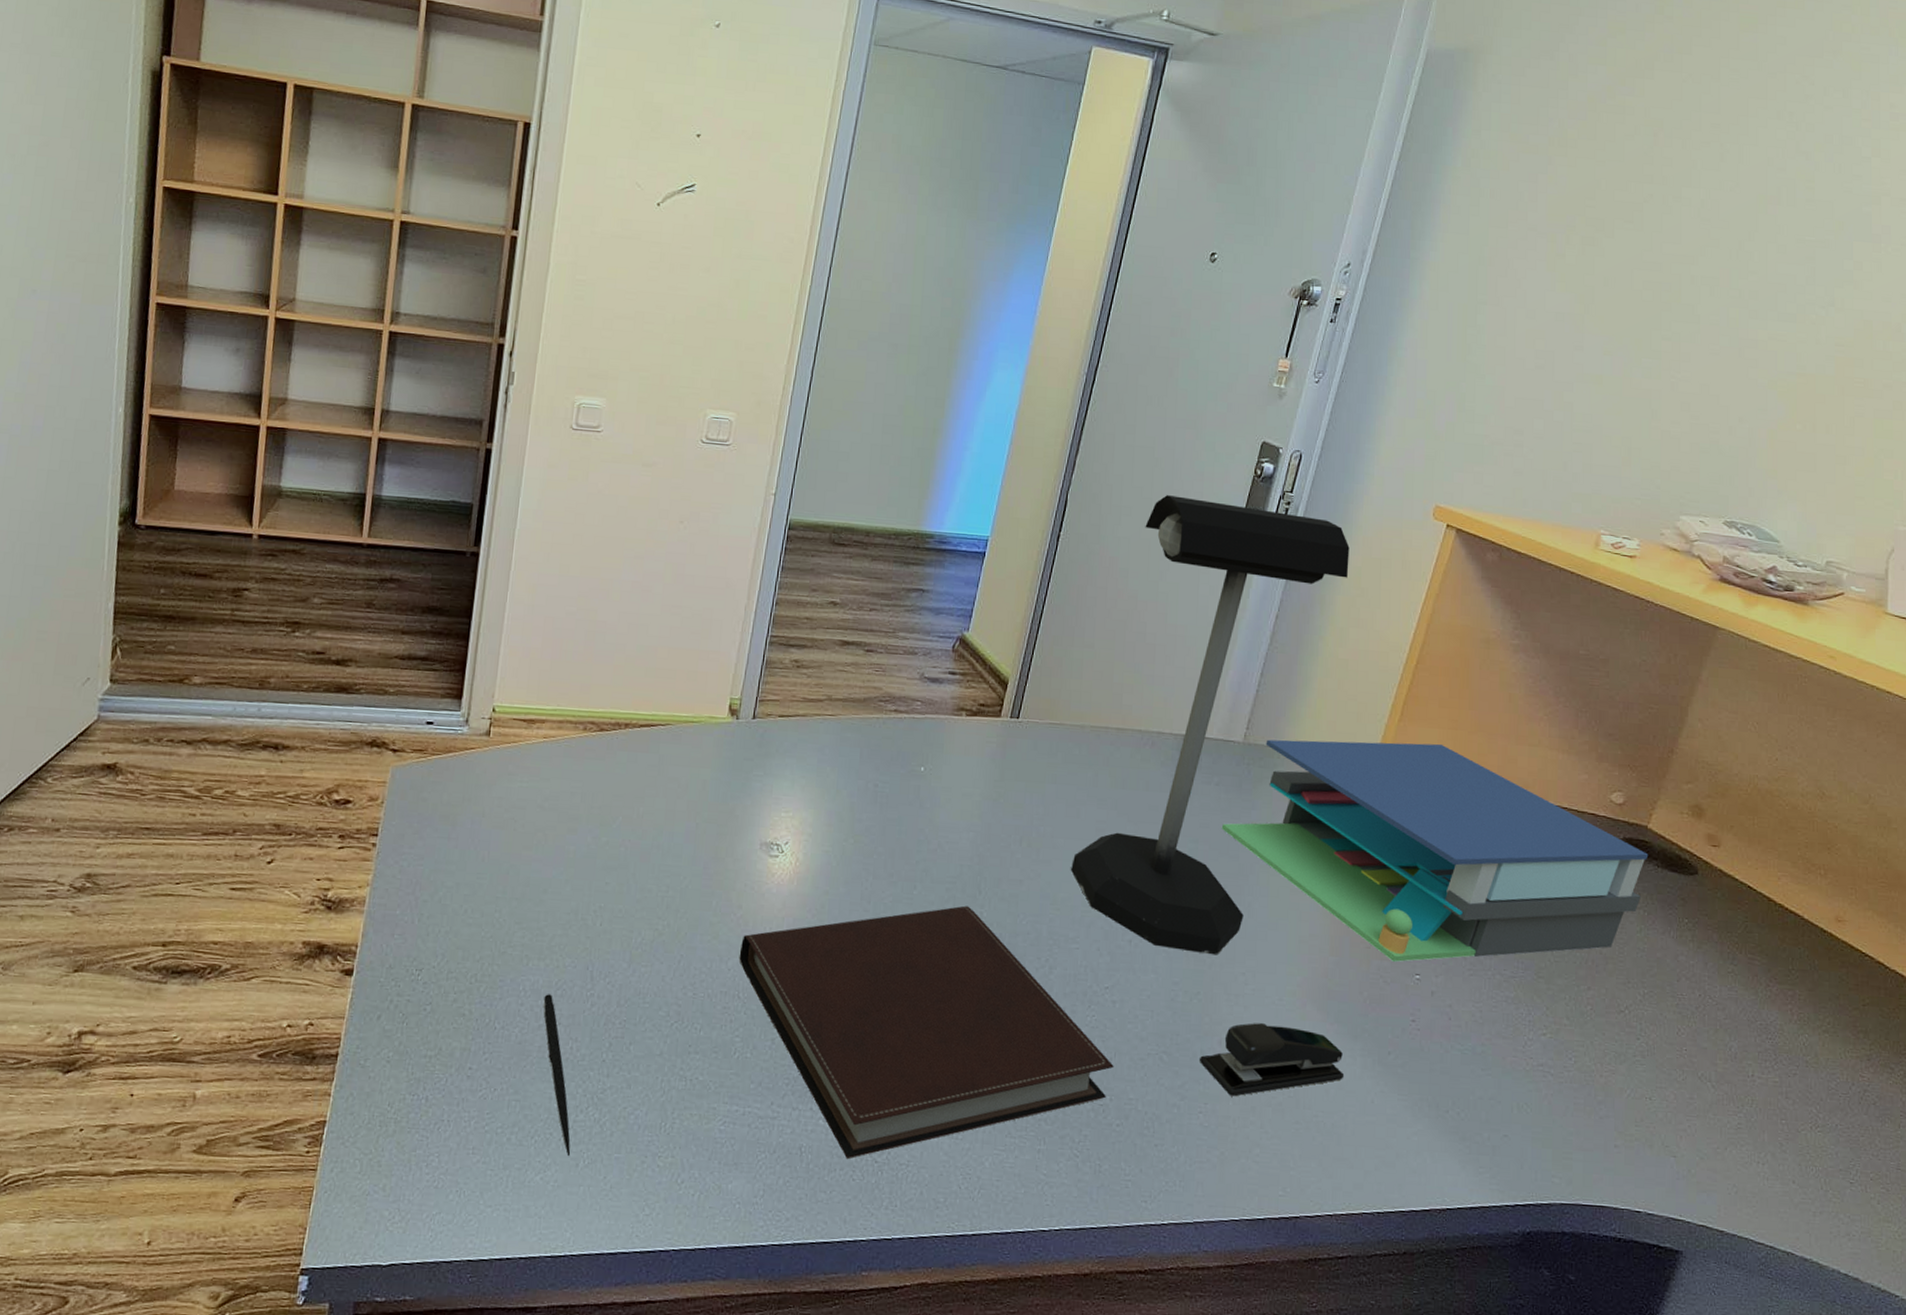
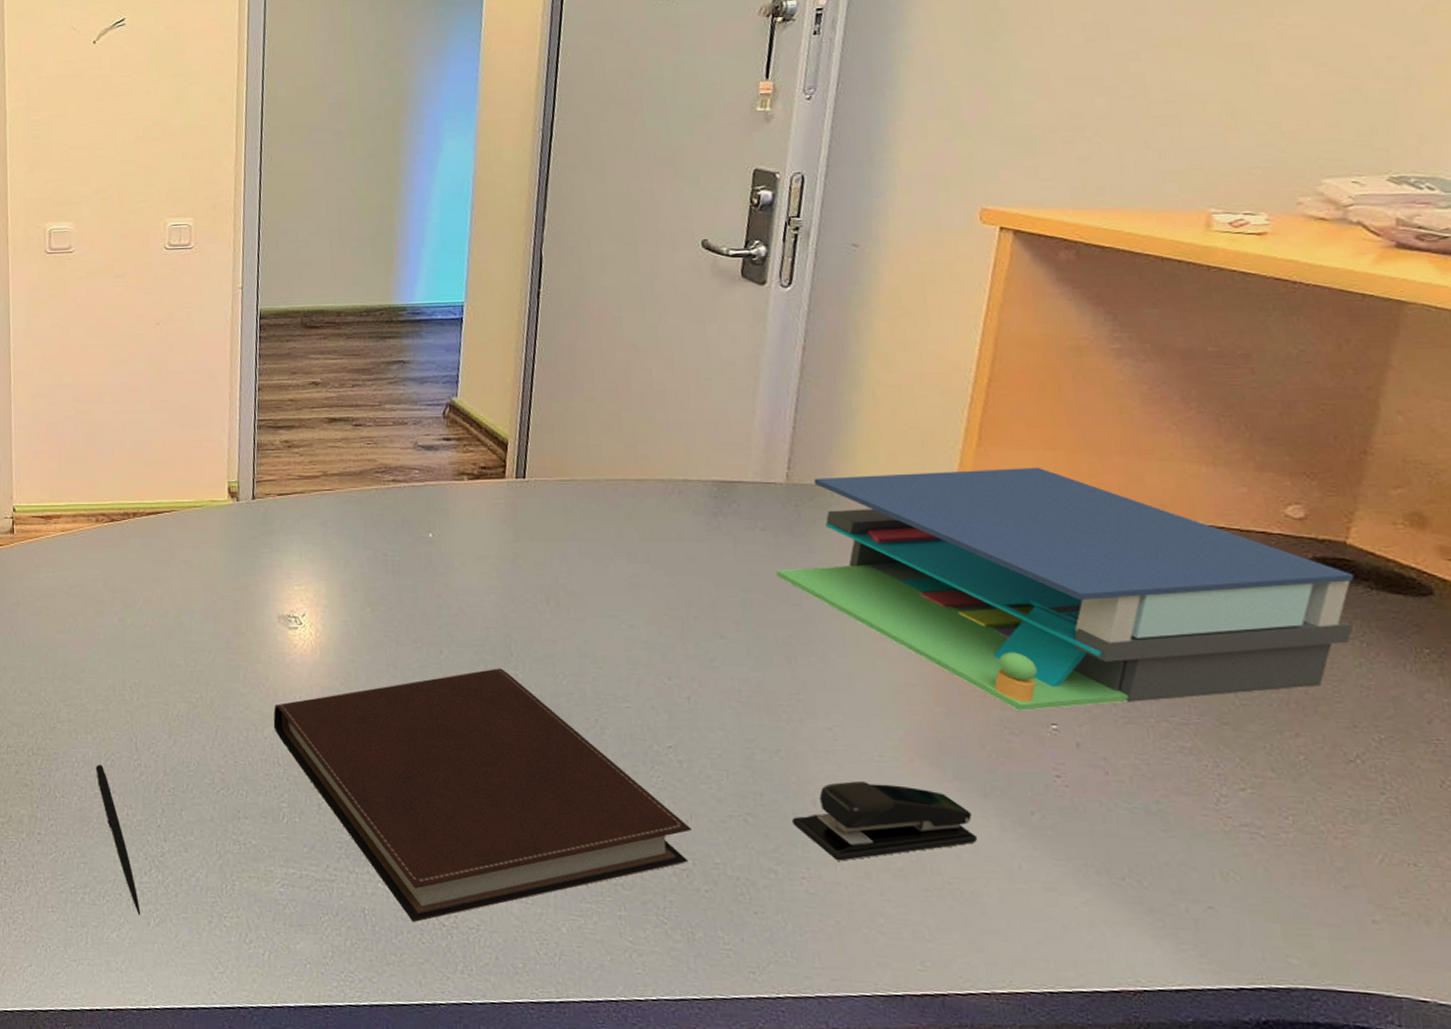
desk lamp: present [1071,495,1350,955] -> none [608,237,884,710]

